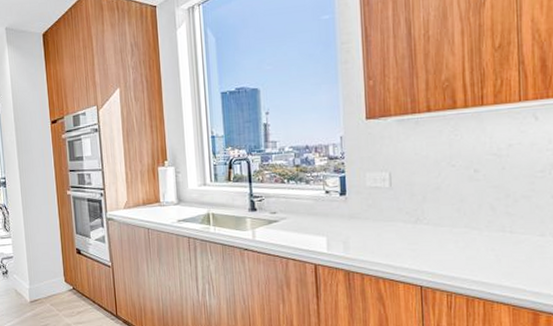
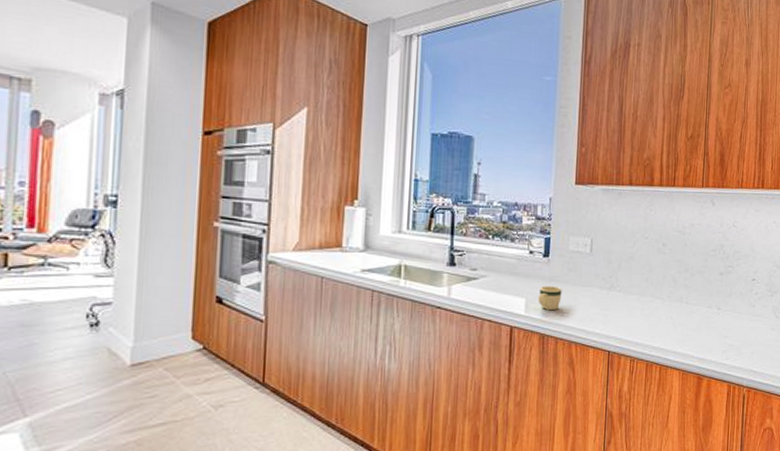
mug: none [339,223,364,247] -> present [538,286,562,310]

